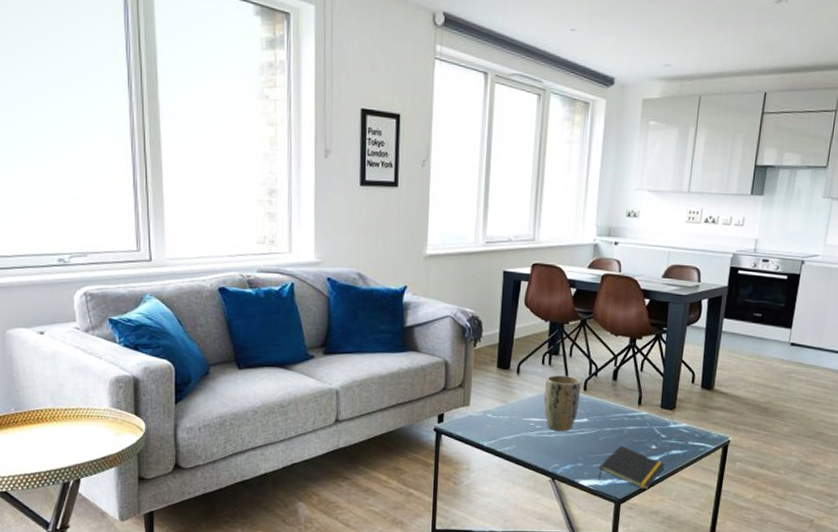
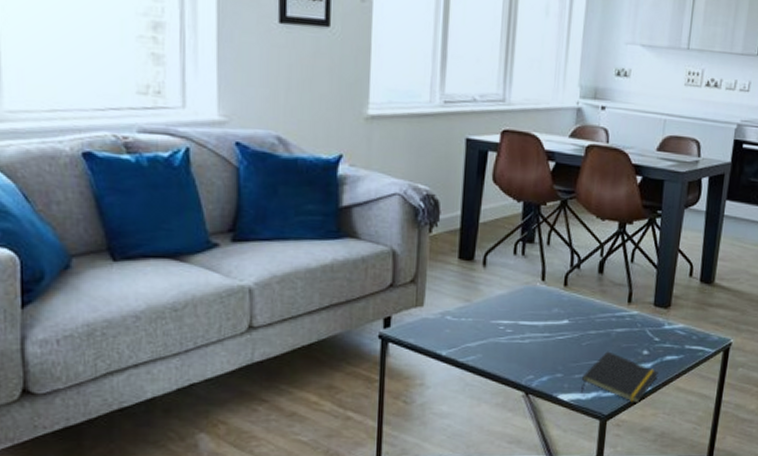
plant pot: present [544,375,581,432] -> none [516,268,560,337]

